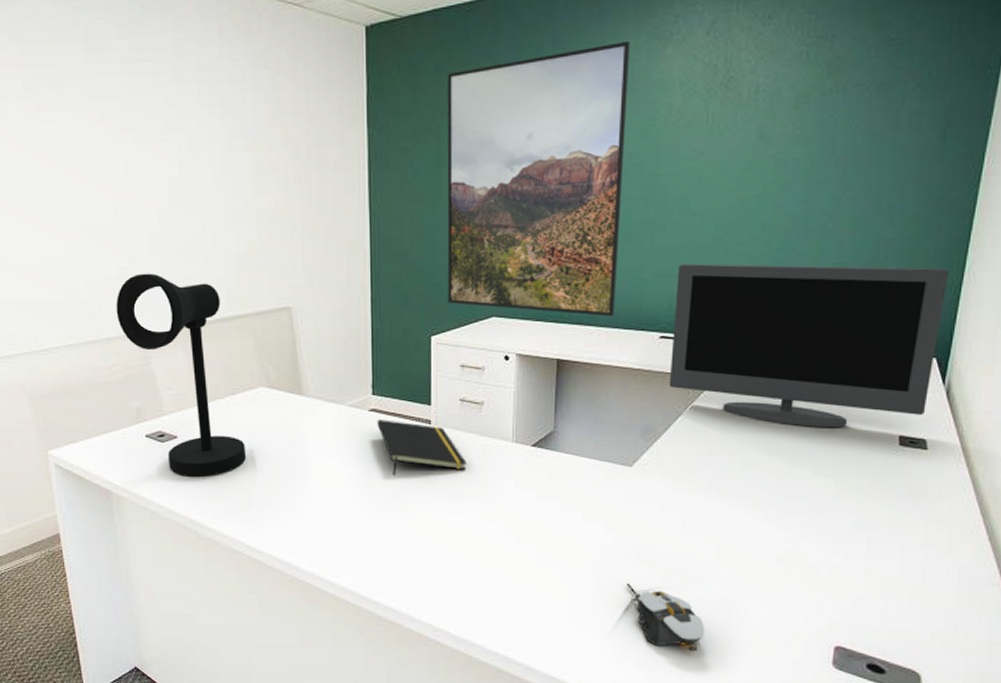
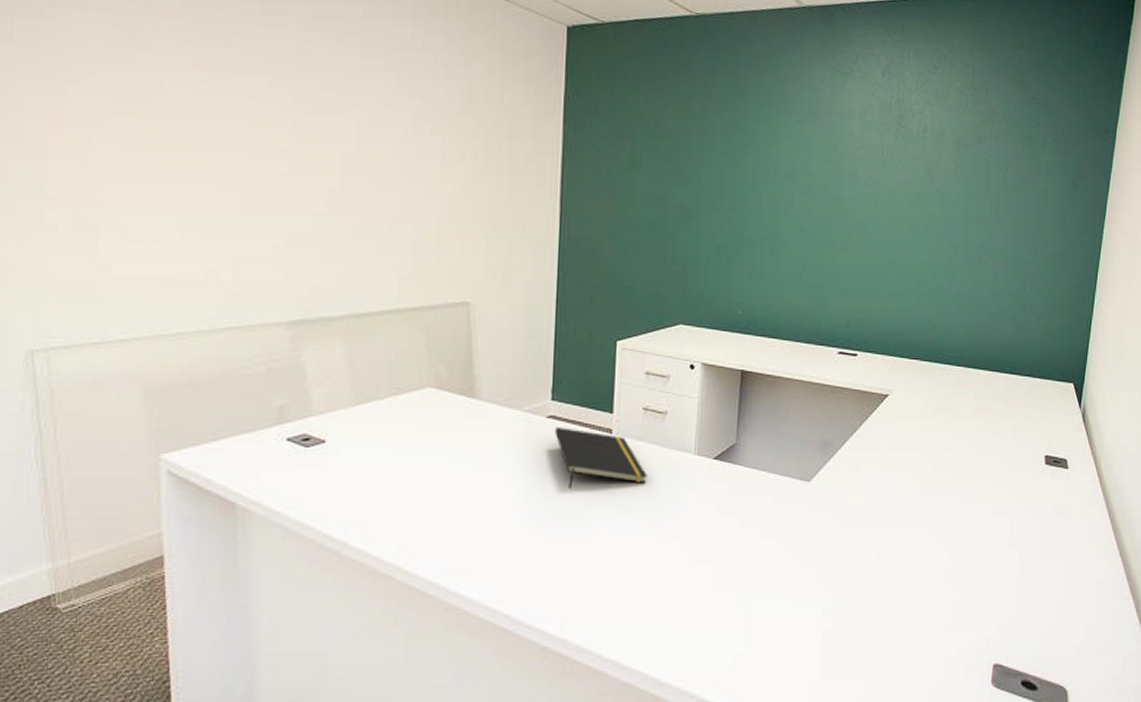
desk lamp: present [116,273,246,477] -> none [265,255,406,488]
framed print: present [447,40,630,317] -> none [635,71,816,331]
computer mouse: present [627,583,704,652] -> none [803,604,876,675]
monitor: present [669,263,949,428] -> none [846,282,1082,447]

